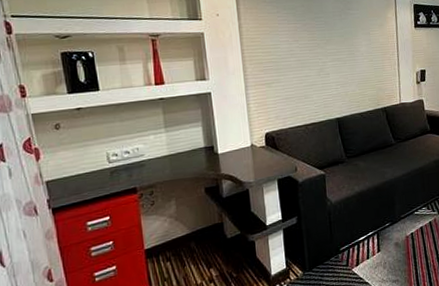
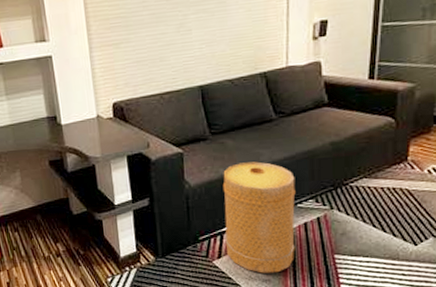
basket: none [357,179,416,275] -> present [222,161,296,273]

